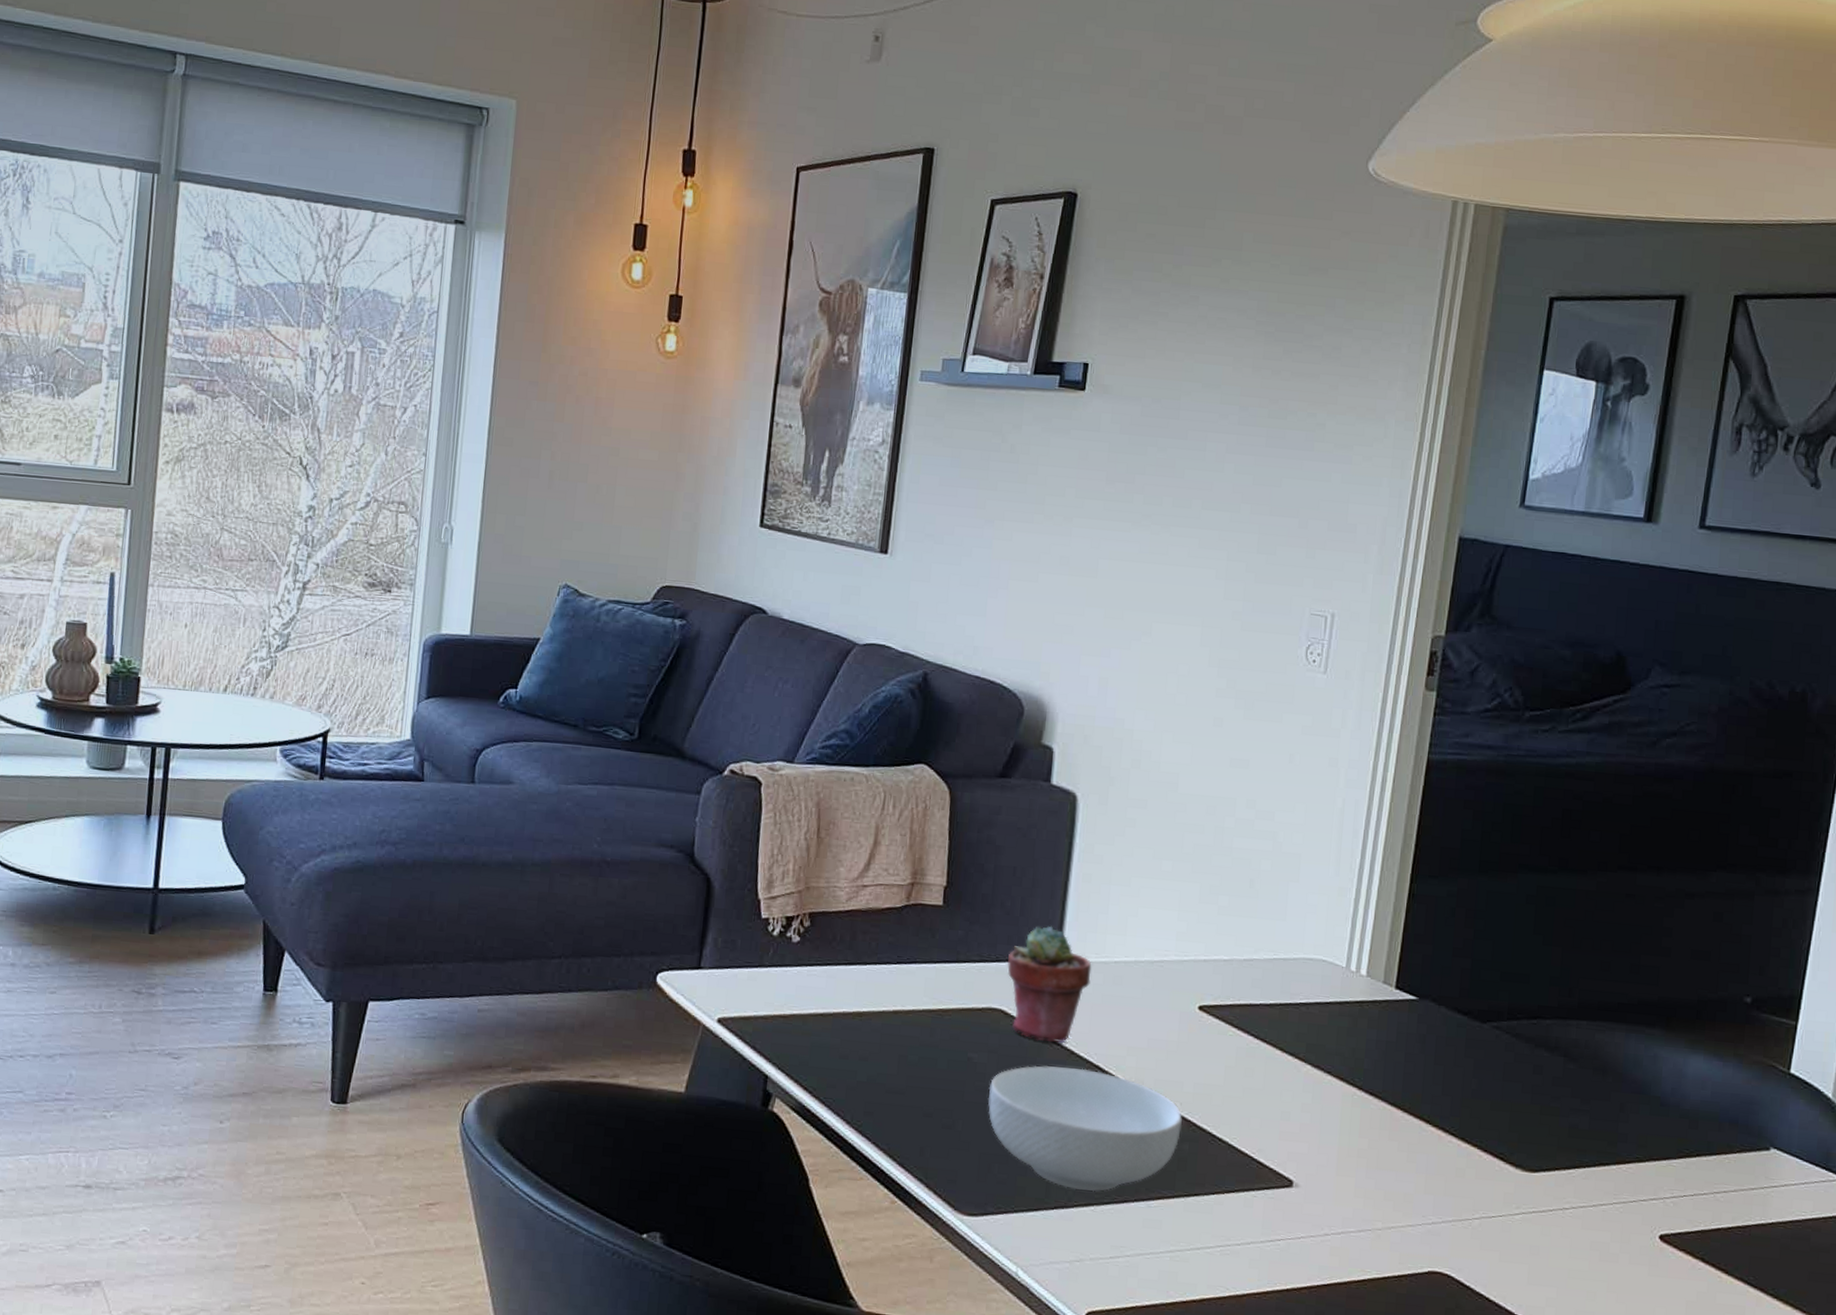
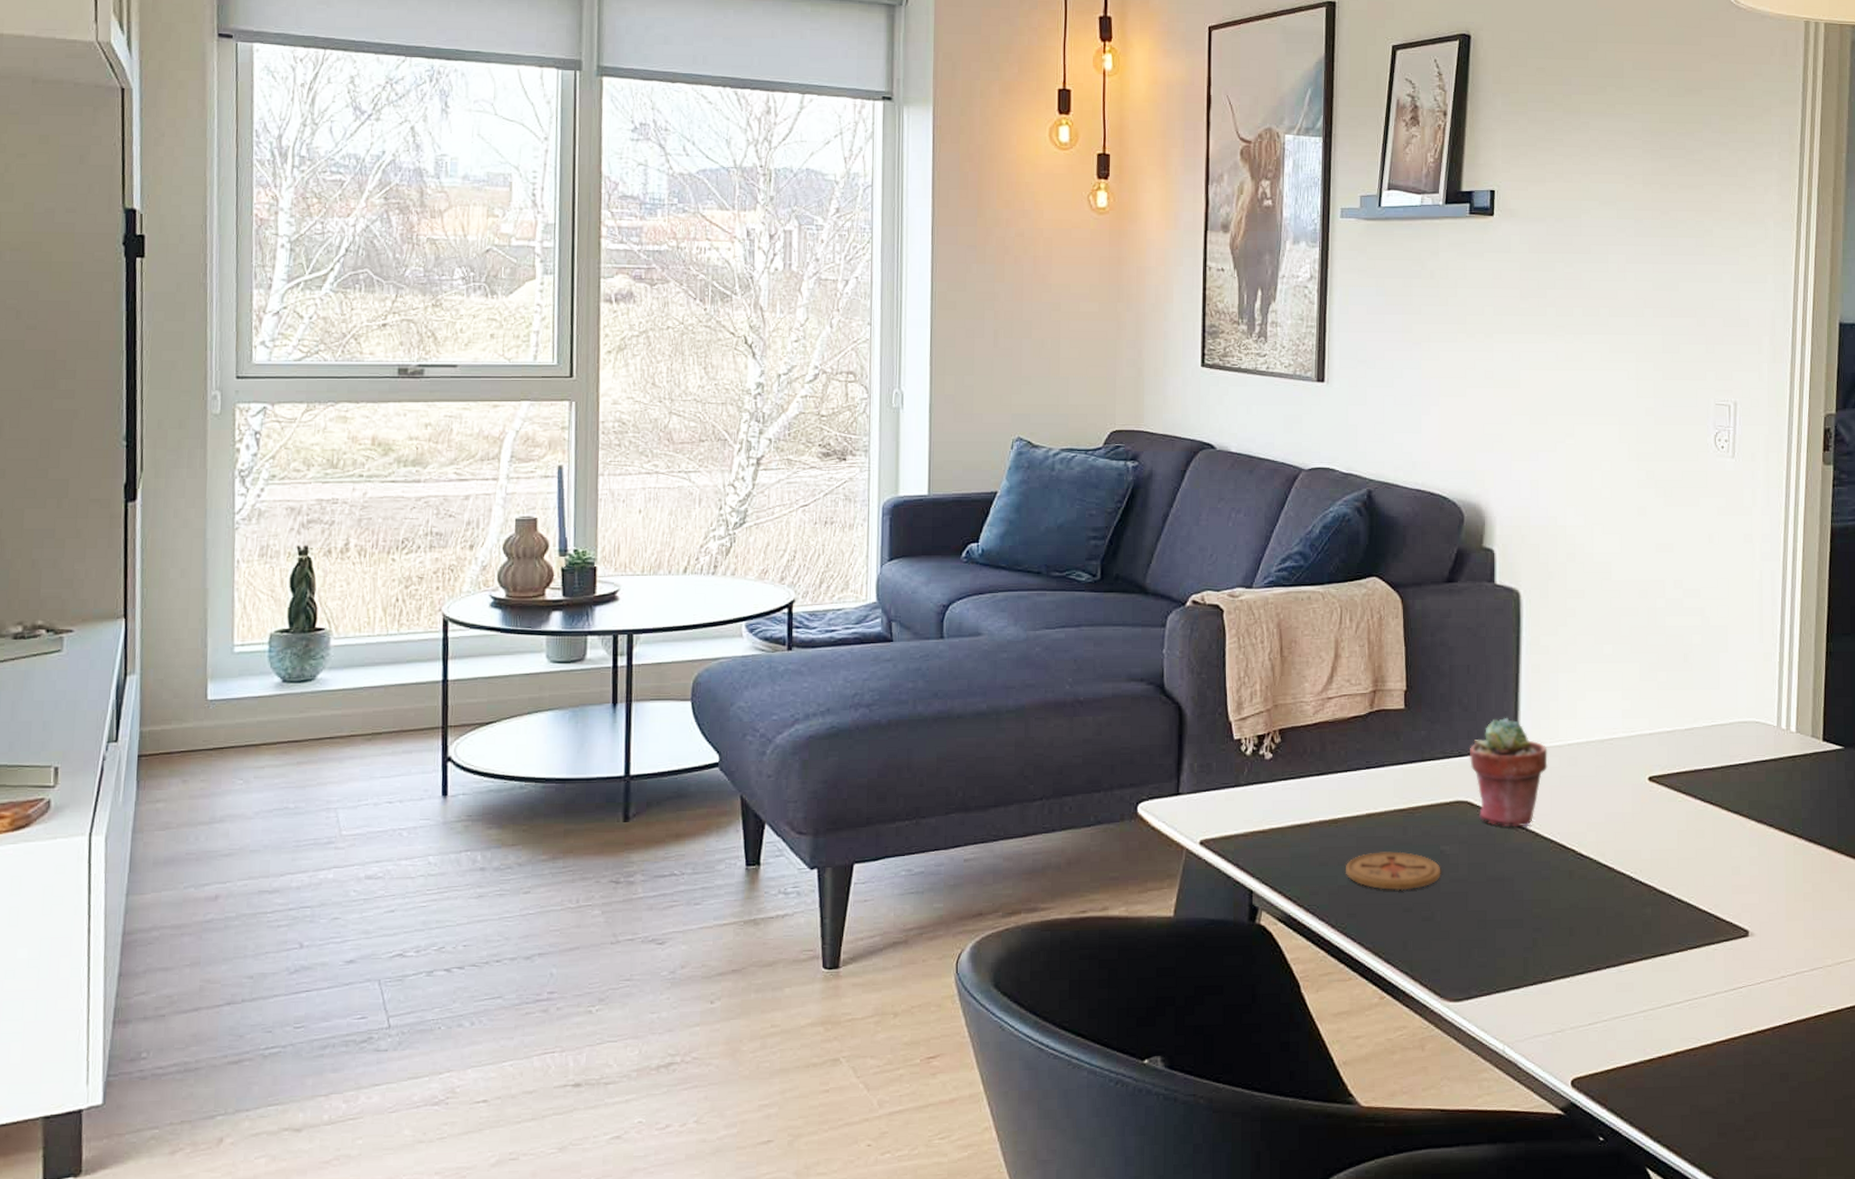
coaster: none [866,1051,967,1095] -> present [1346,851,1441,891]
cereal bowl: present [988,1065,1182,1192] -> none [1462,848,1643,964]

